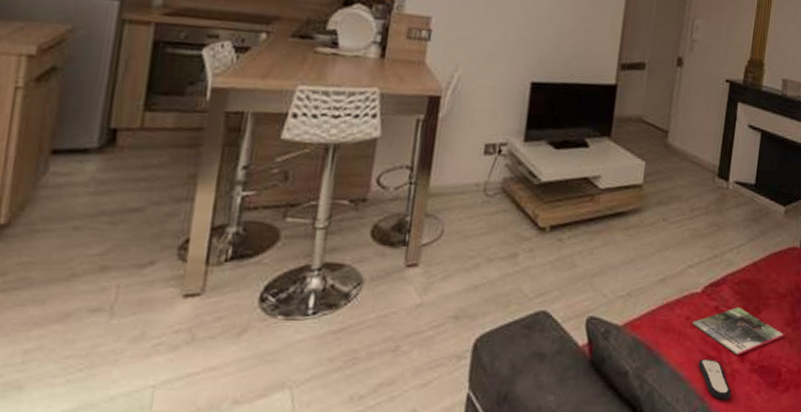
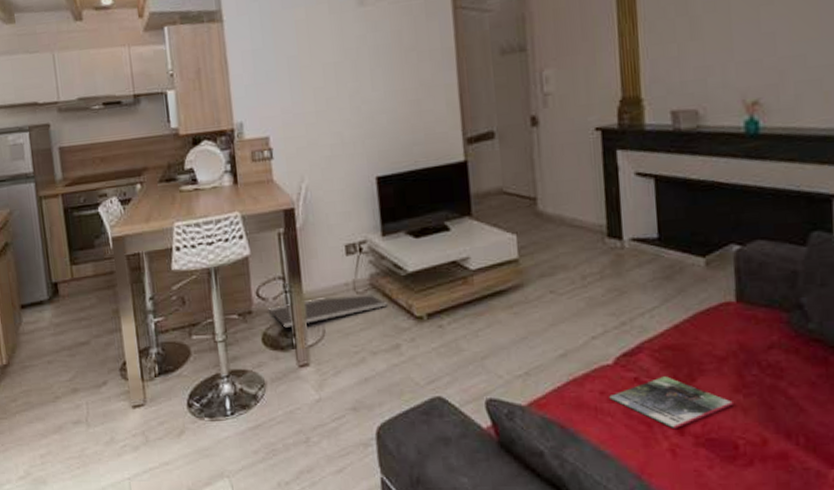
door mat: none [385,194,515,224] -> present [268,294,388,329]
remote control: present [698,359,732,400] -> none [625,435,676,477]

